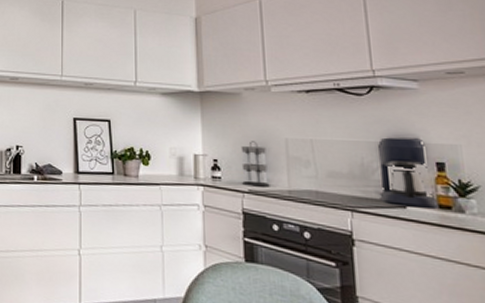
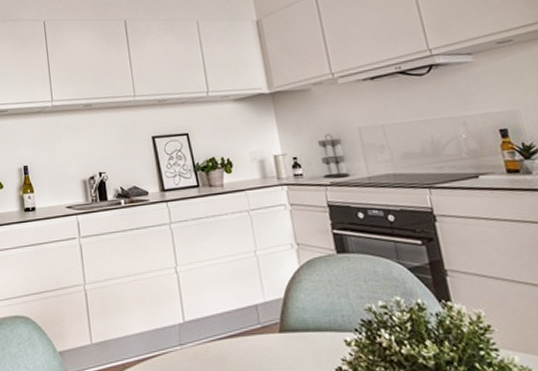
coffee maker: present [378,137,439,210] -> none [445,109,508,177]

